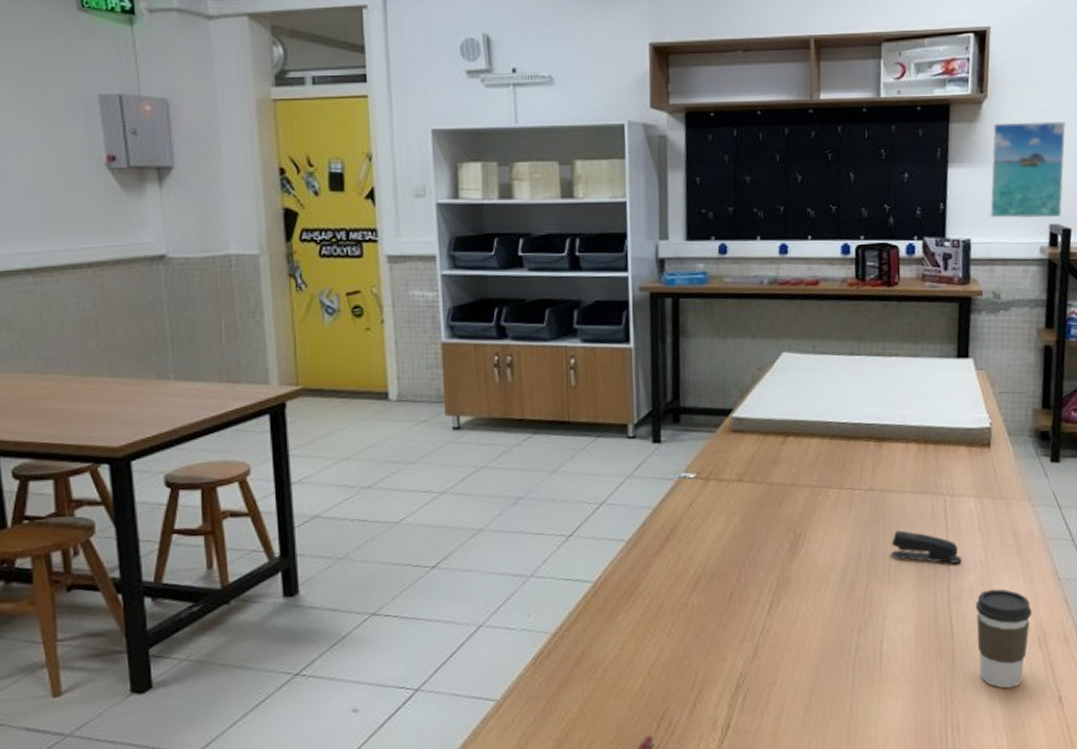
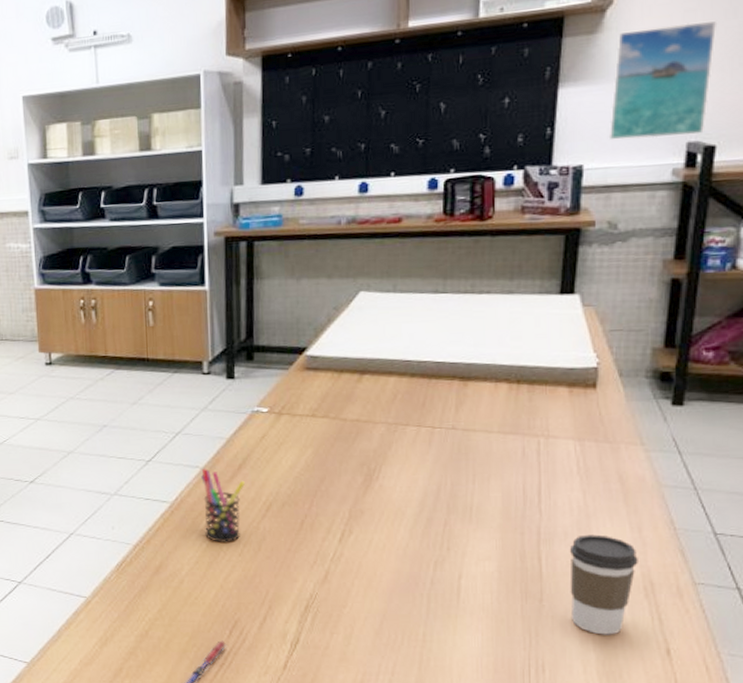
pen holder: none [626,541,672,624] -> present [201,468,245,544]
stapler: present [891,530,962,564] -> none [473,470,556,506]

